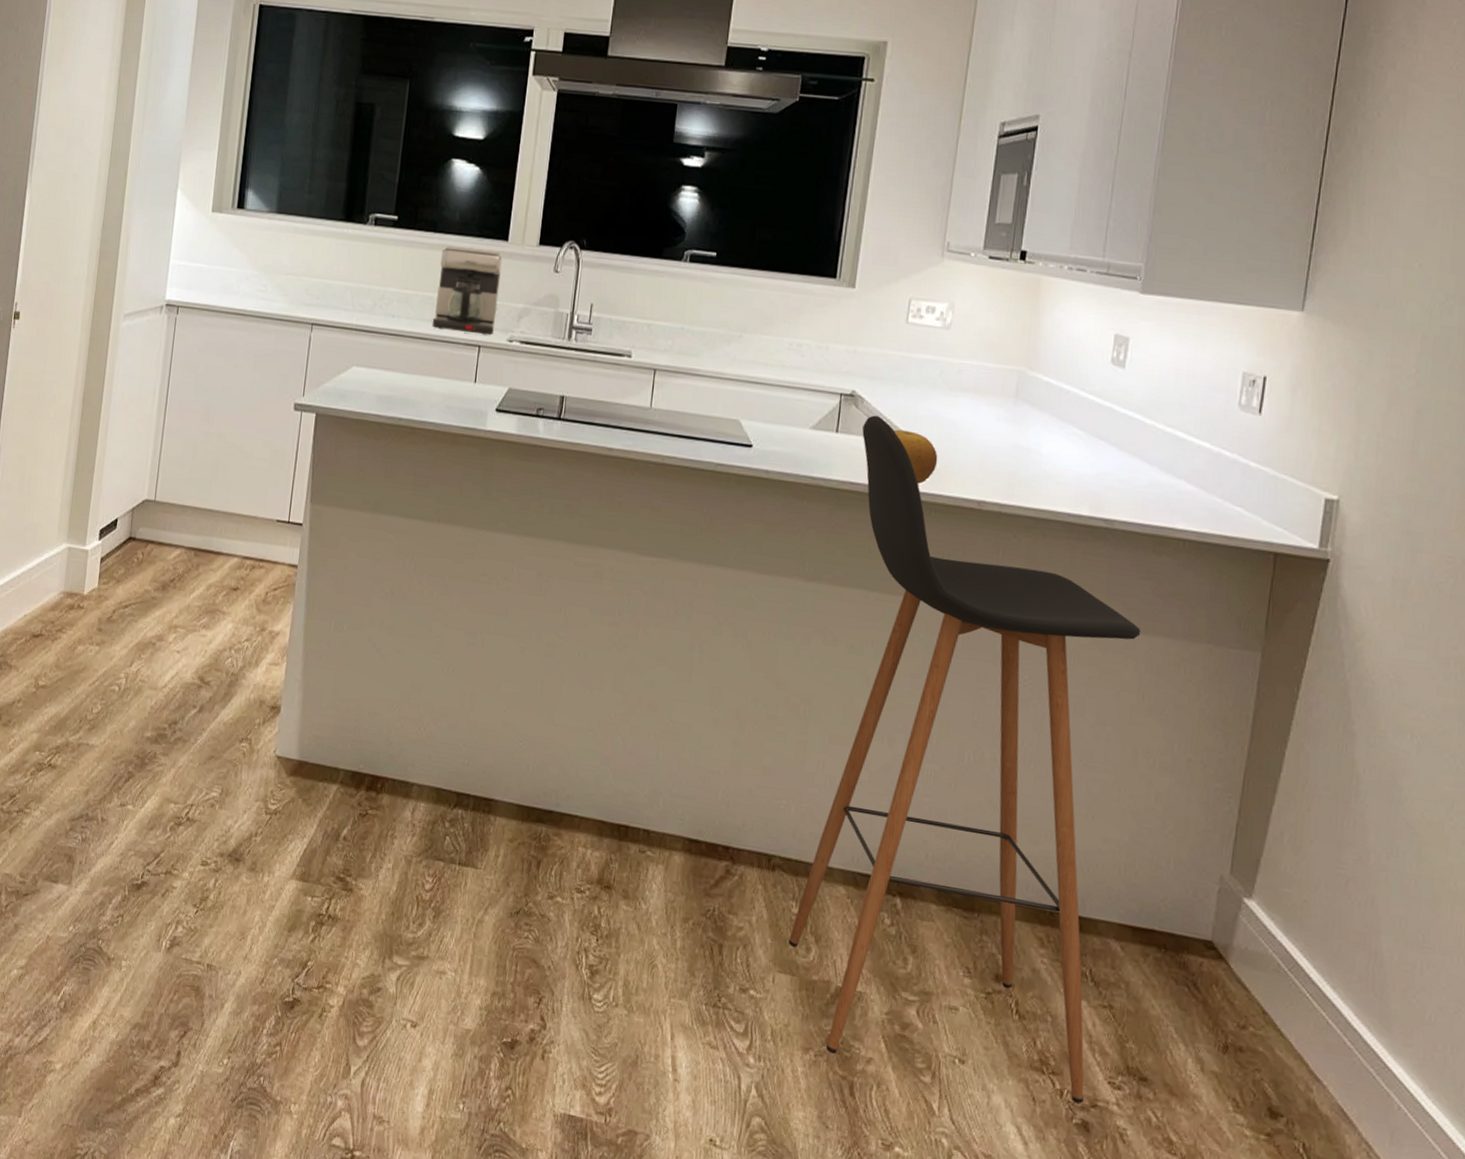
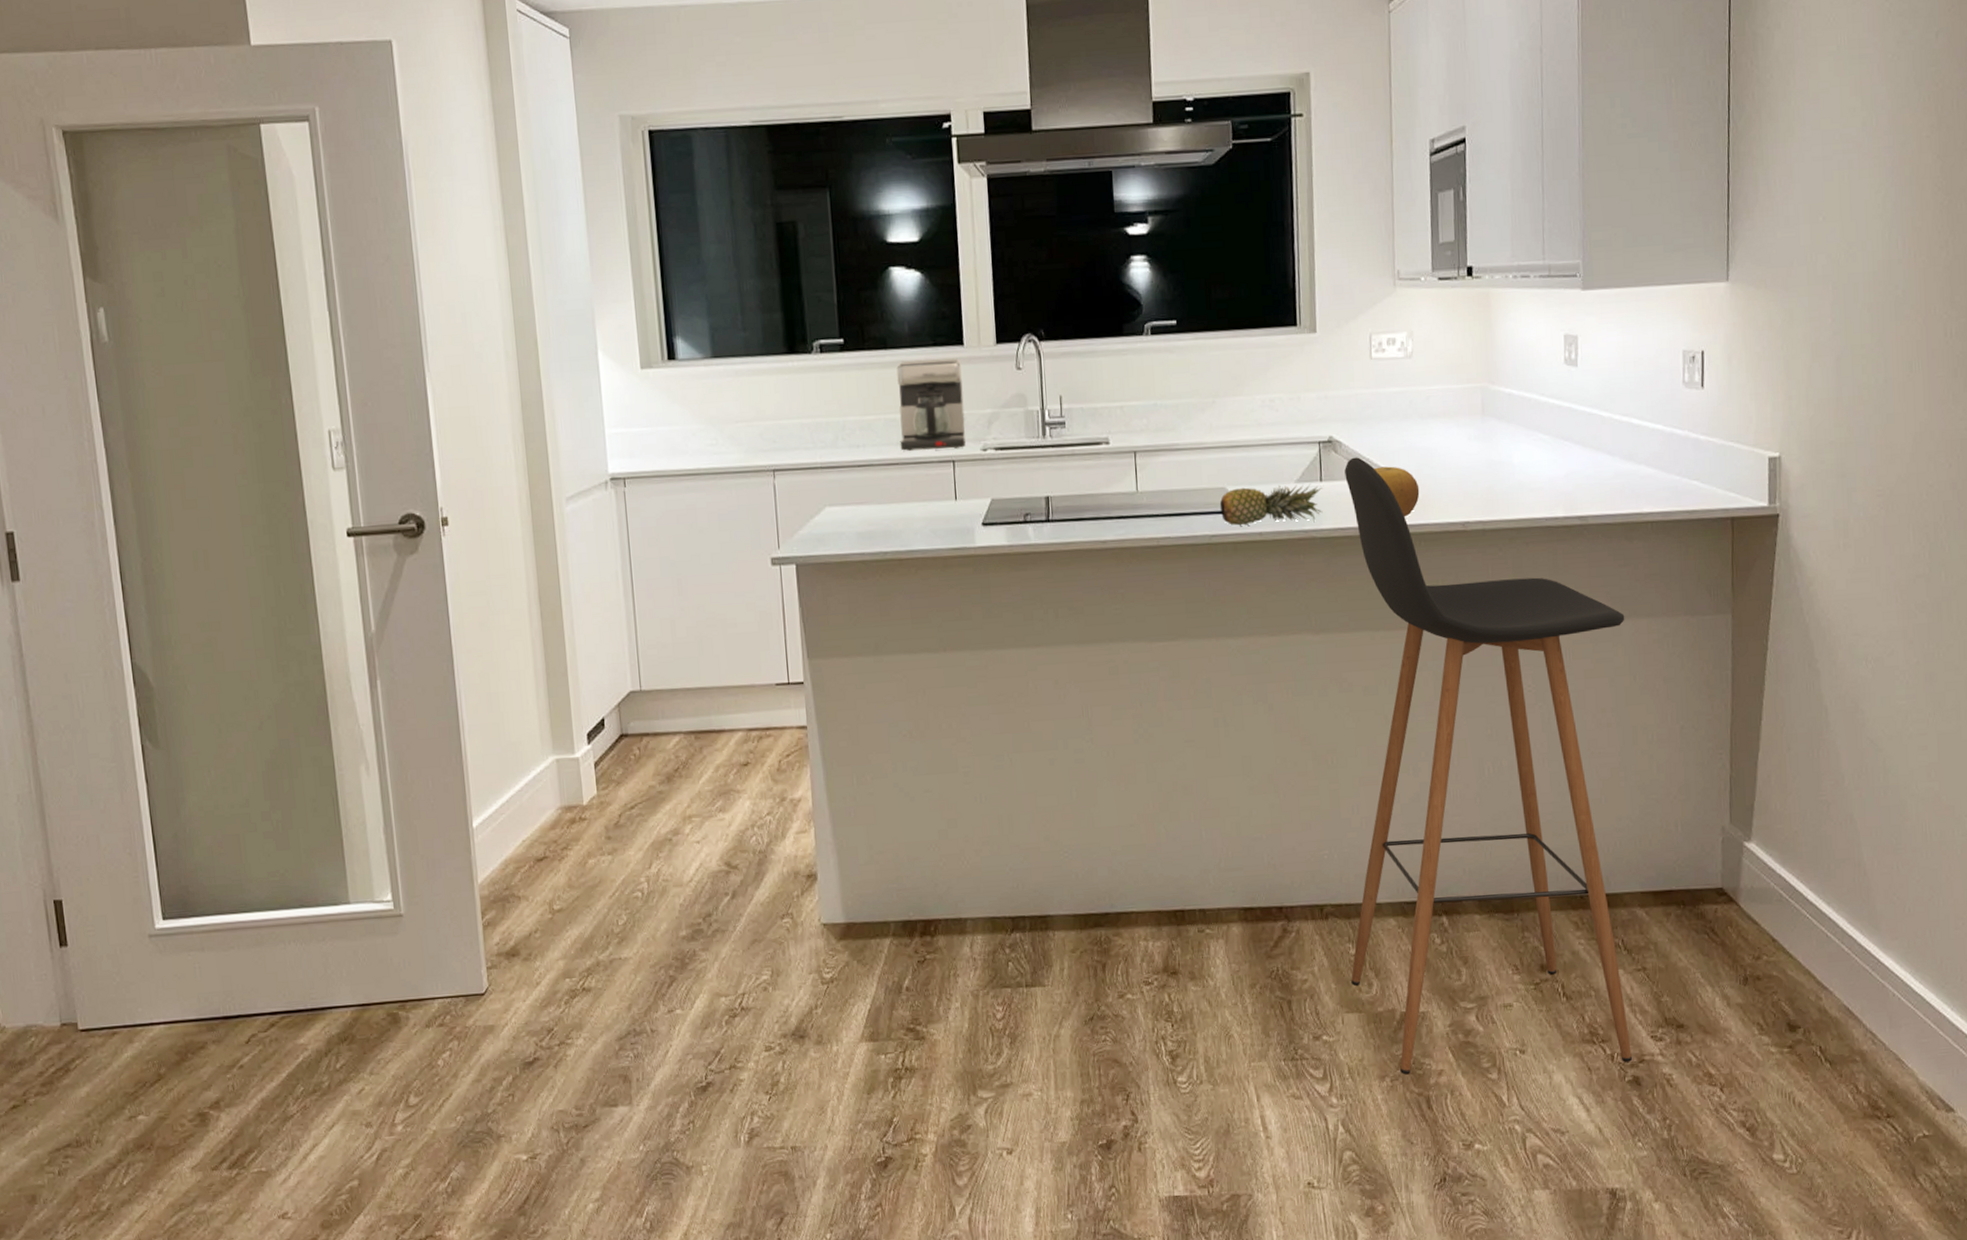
fruit: none [730,423,838,470] -> present [1219,484,1323,526]

